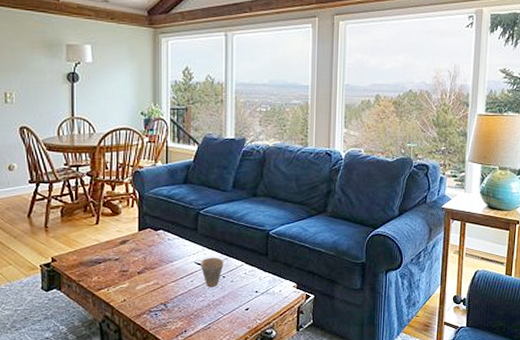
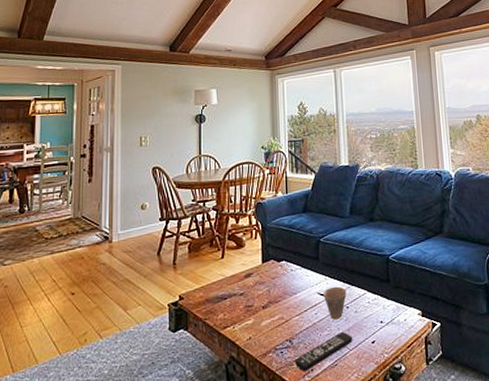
remote control: none [168,299,227,332] -> present [294,332,353,372]

